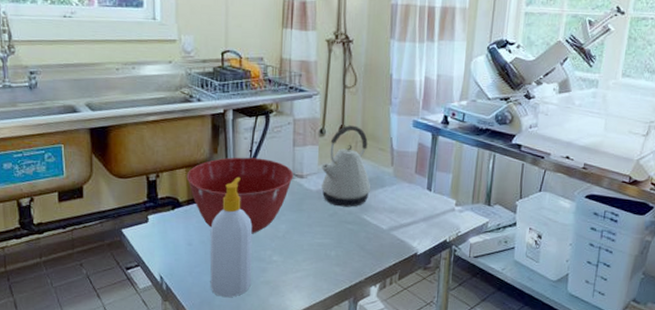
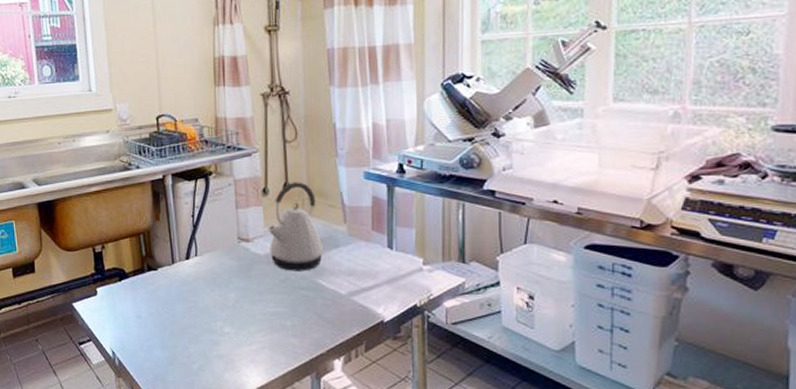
mixing bowl: present [186,157,294,234] -> none [131,223,239,304]
soap bottle: present [210,176,253,297] -> none [158,244,204,373]

